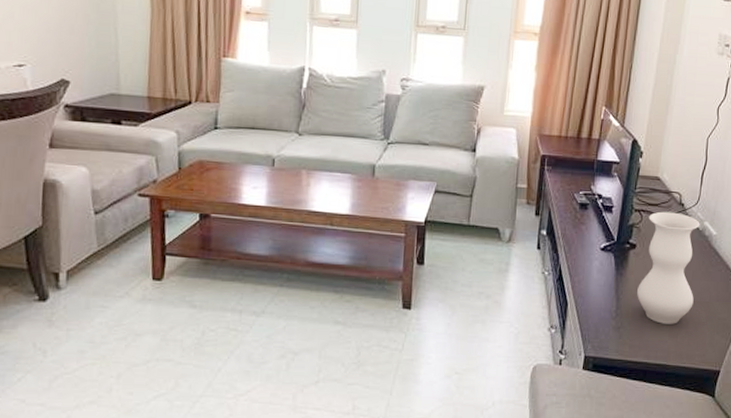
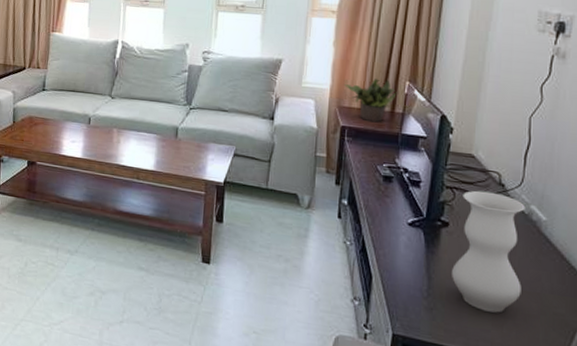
potted plant: none [545,104,594,150] -> present [344,78,397,123]

